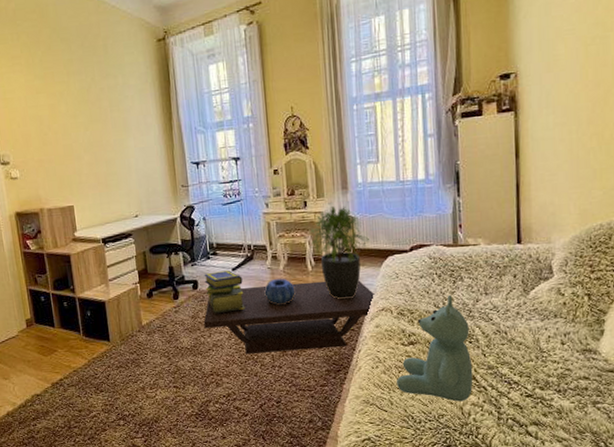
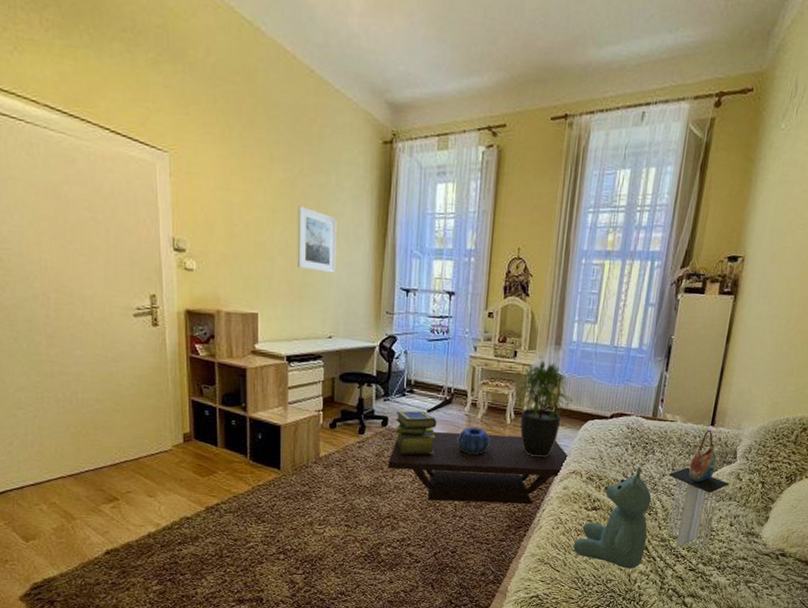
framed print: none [94,108,133,161] -> present [296,206,337,273]
tote bag: none [481,247,550,378] -> present [667,429,729,554]

